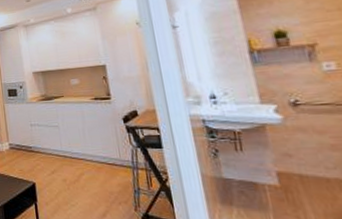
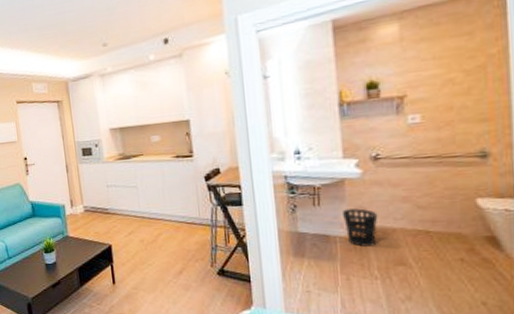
wastebasket: none [267,155,310,197] -> present [341,208,378,247]

